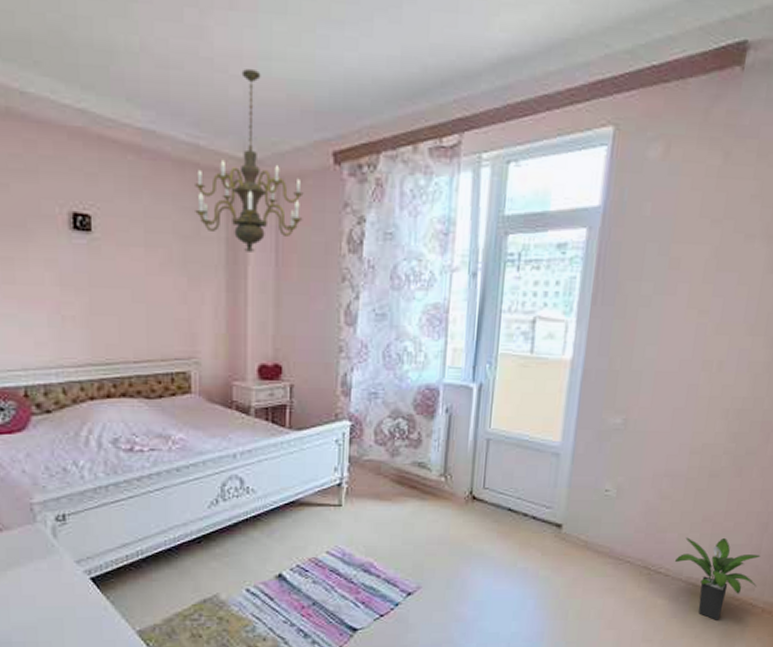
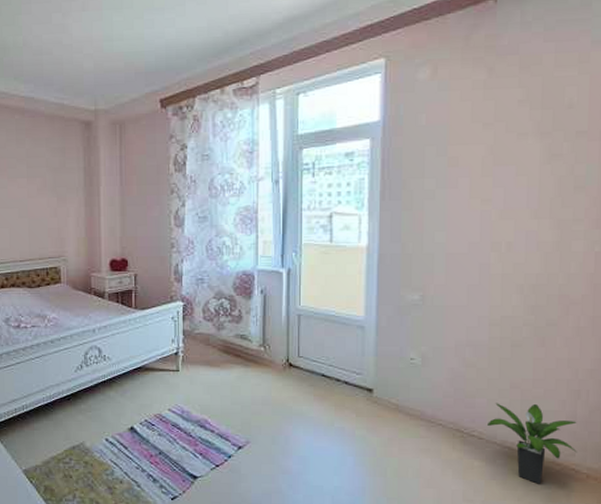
chandelier: present [195,69,304,252] -> none [61,49,140,176]

